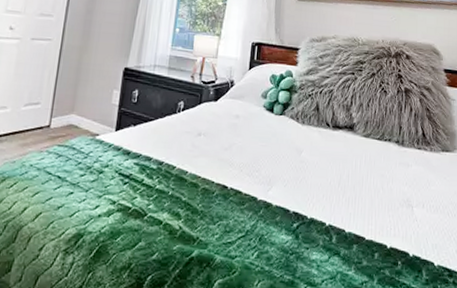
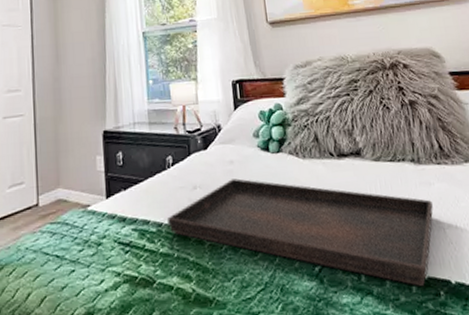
serving tray: none [168,132,407,254] -> present [168,178,434,286]

